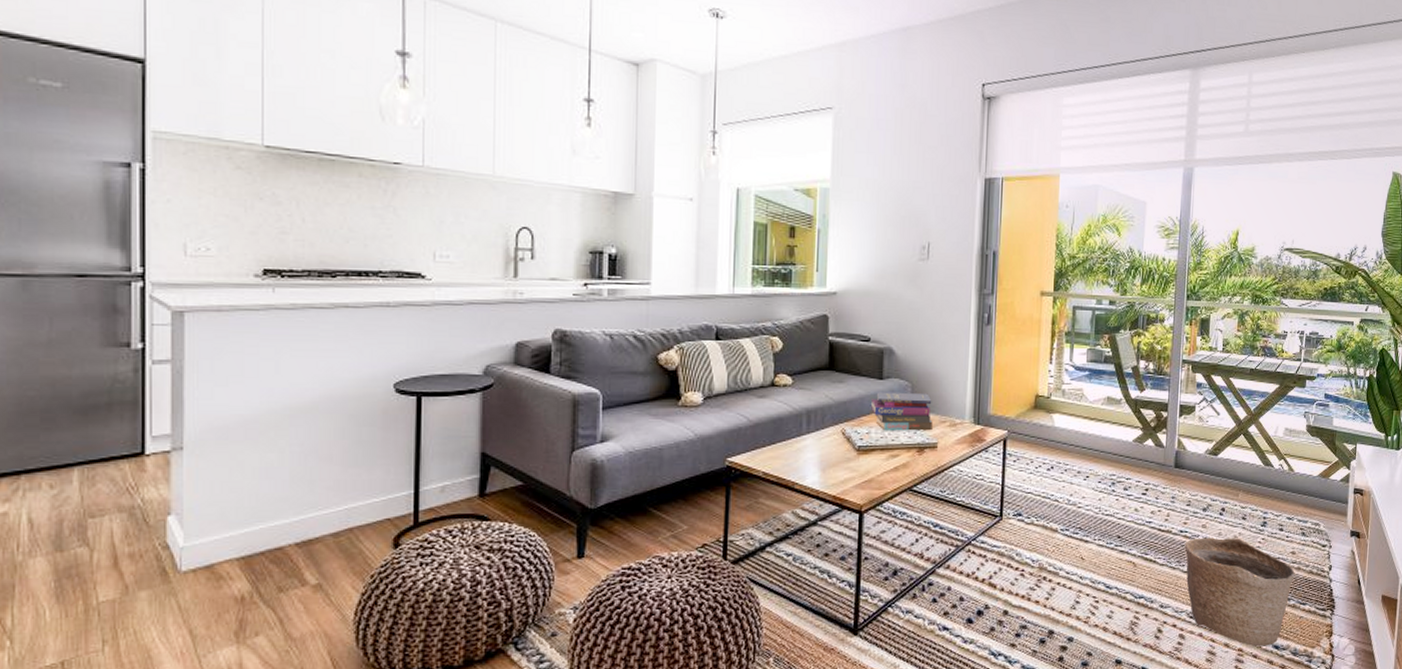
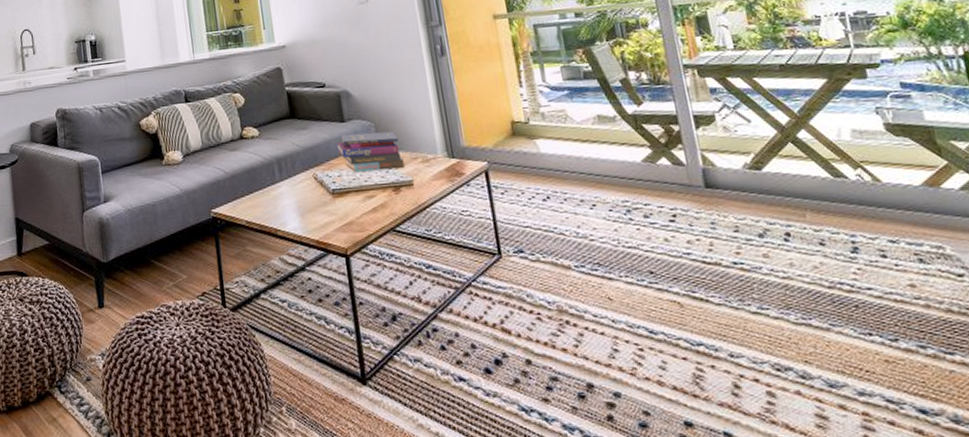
basket: present [1184,537,1295,647] -> none [744,269,925,410]

